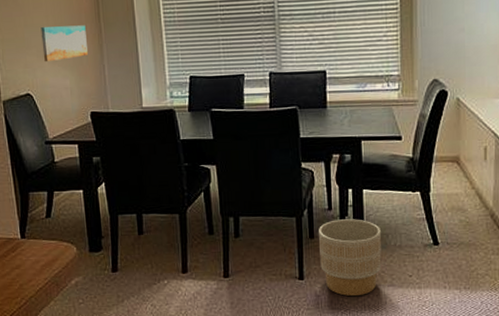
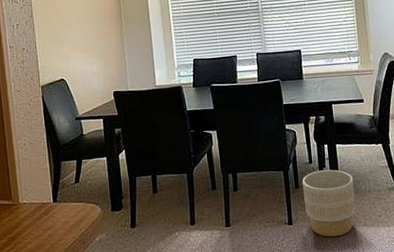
wall art: present [41,25,88,62] -> none [74,22,111,53]

